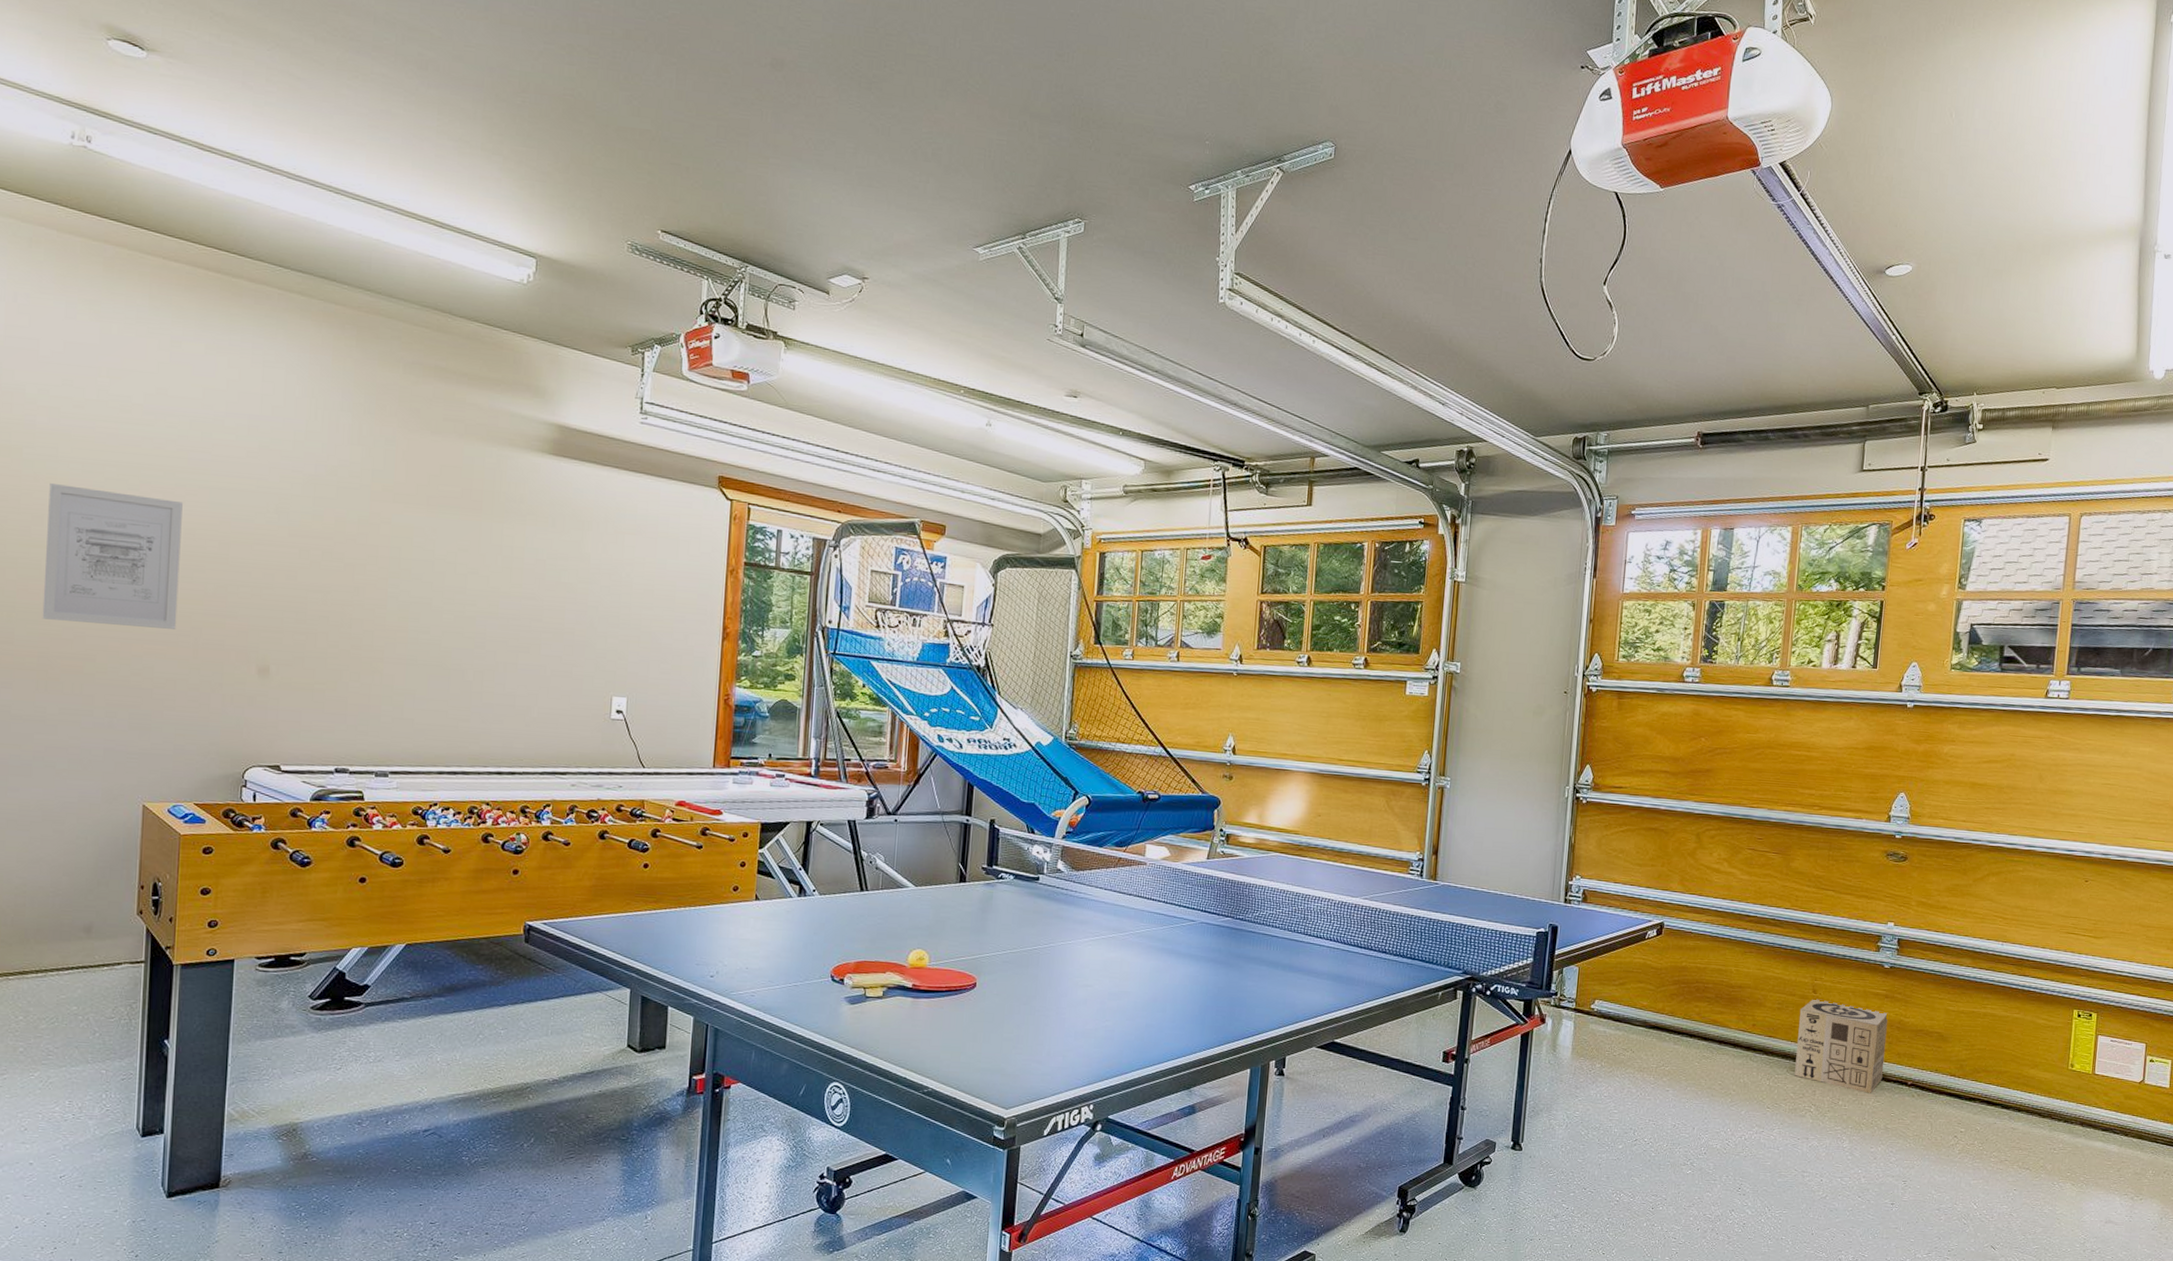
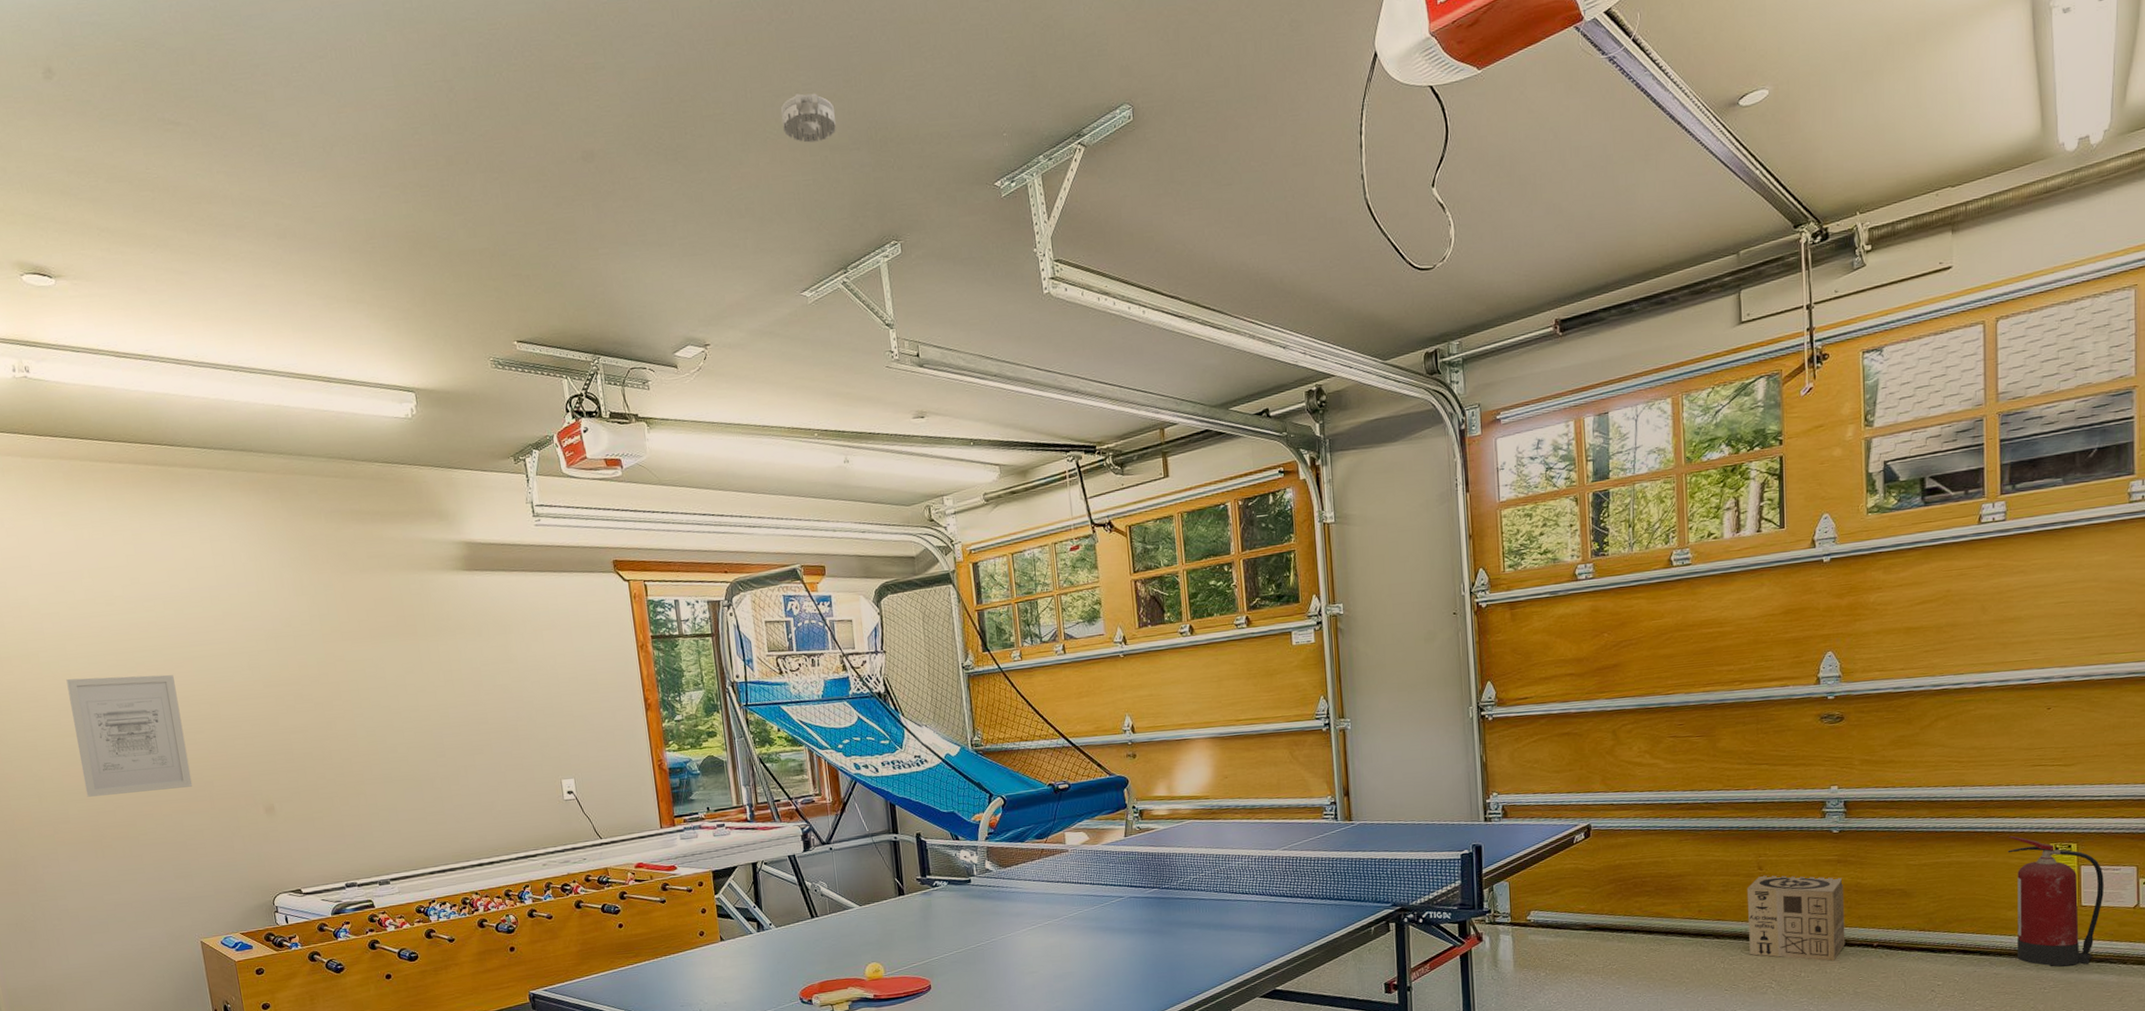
smoke detector: none [985,55,1043,106] -> present [780,93,837,143]
fire extinguisher: none [2034,996,2117,1131] -> present [2007,835,2104,967]

